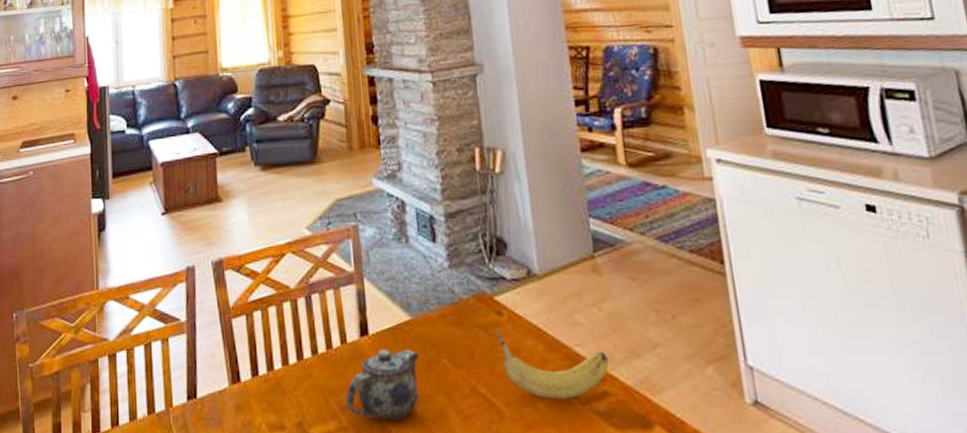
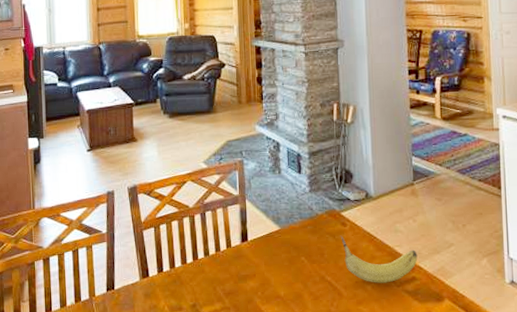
teapot: present [345,349,420,420] -> none [228,250,285,301]

